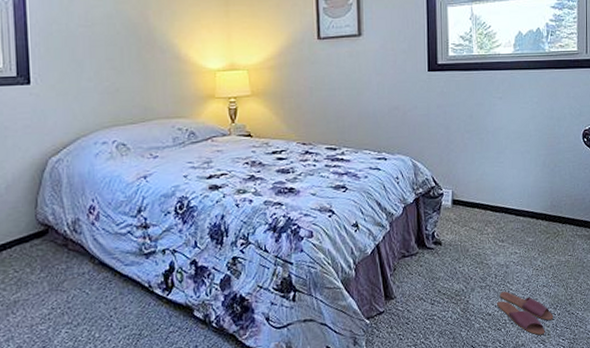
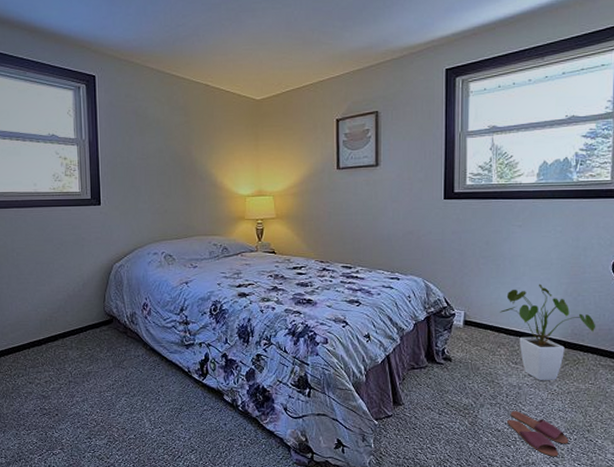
house plant: none [486,156,571,257] -> present [500,284,595,380]

